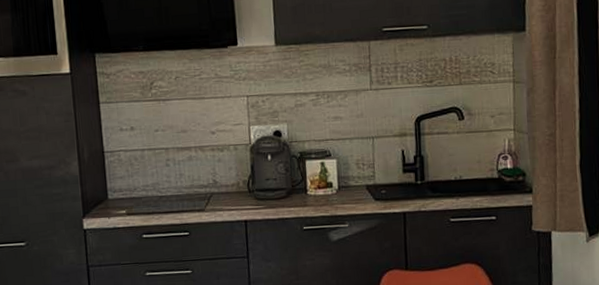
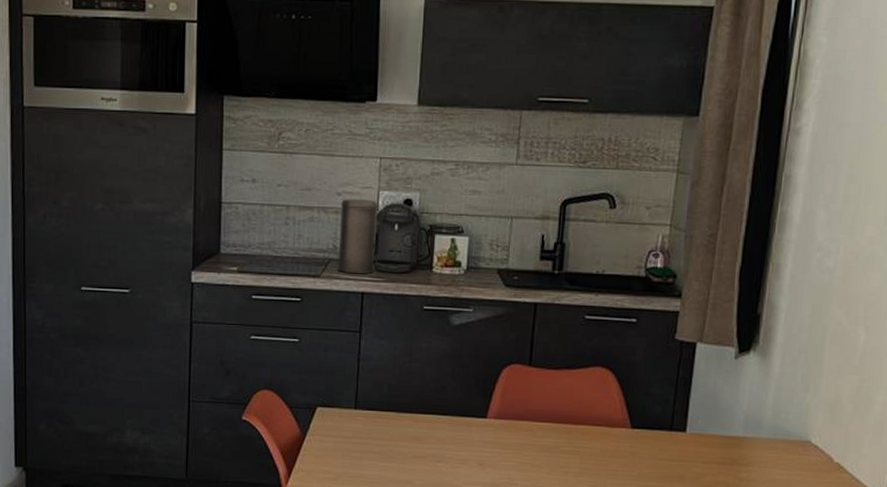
canister: none [216,135,254,205] -> present [337,199,378,275]

